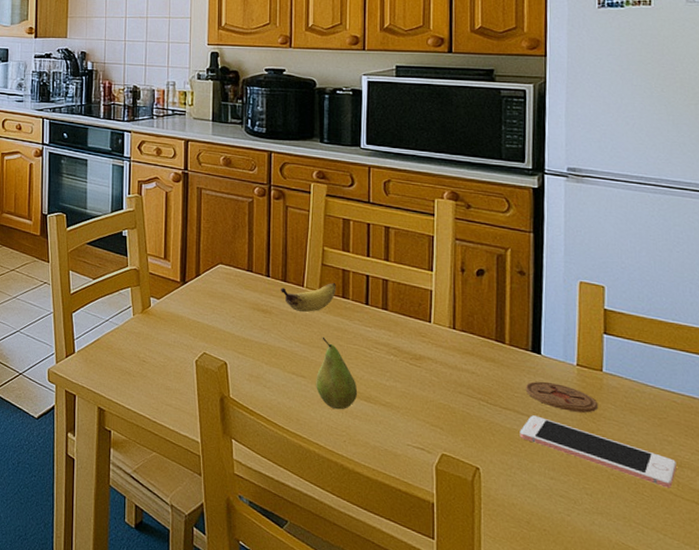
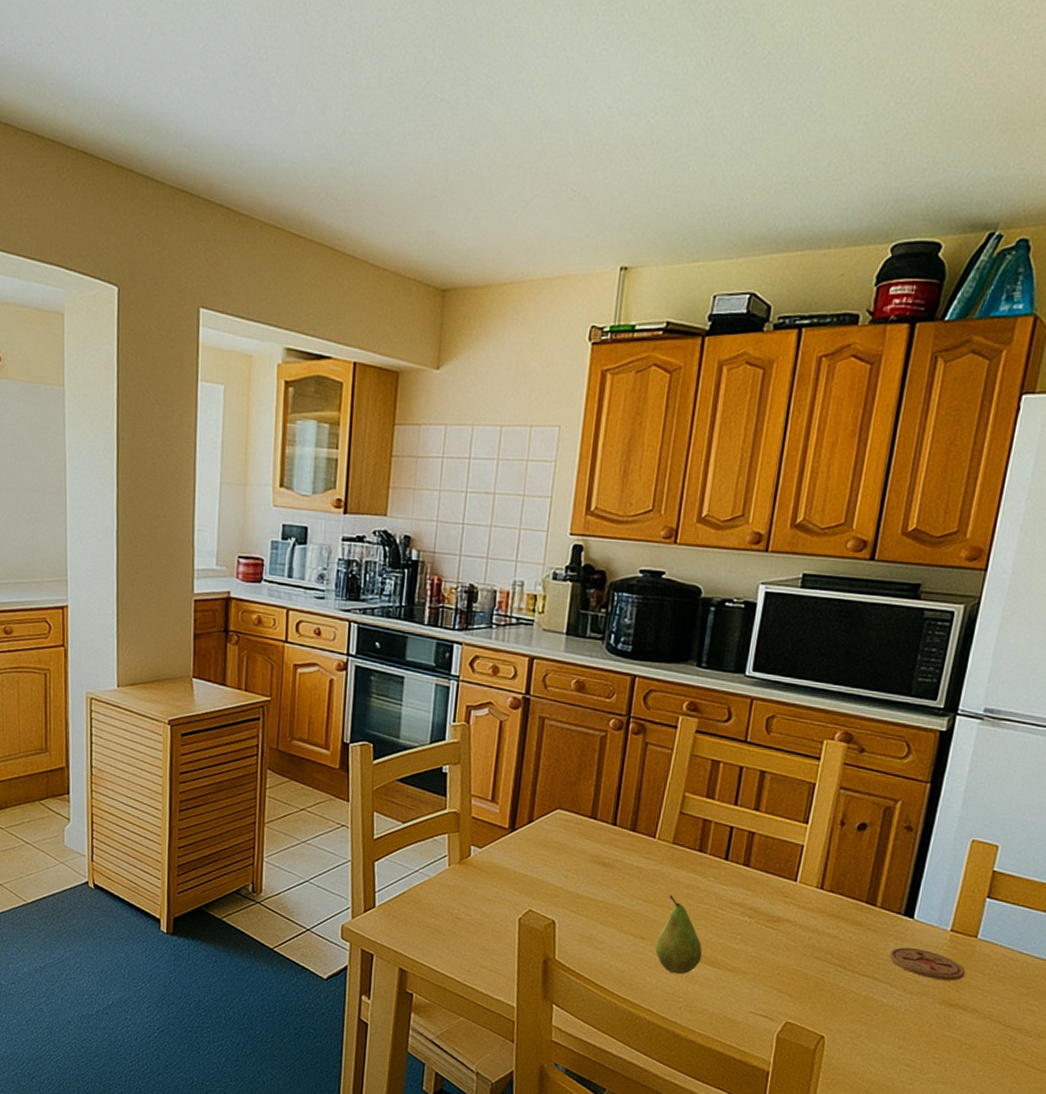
banana: present [281,282,336,313] -> none [627,833,694,867]
cell phone: present [519,415,677,488] -> none [874,982,1035,1058]

